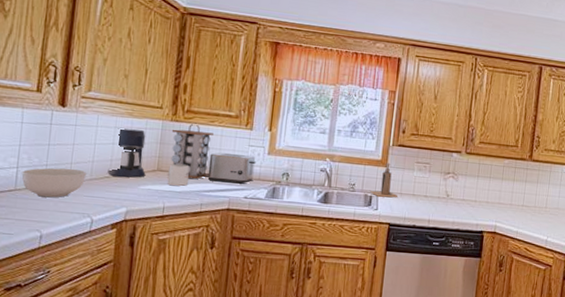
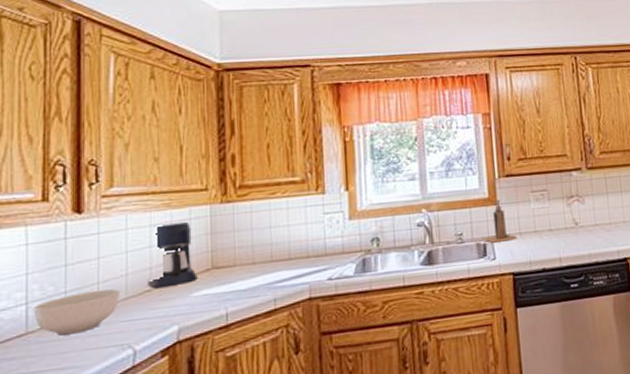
spice rack: present [167,123,213,179] -> none [223,199,279,273]
mug: present [167,163,190,187] -> none [226,253,255,285]
toaster: present [207,152,257,184] -> none [276,224,337,268]

